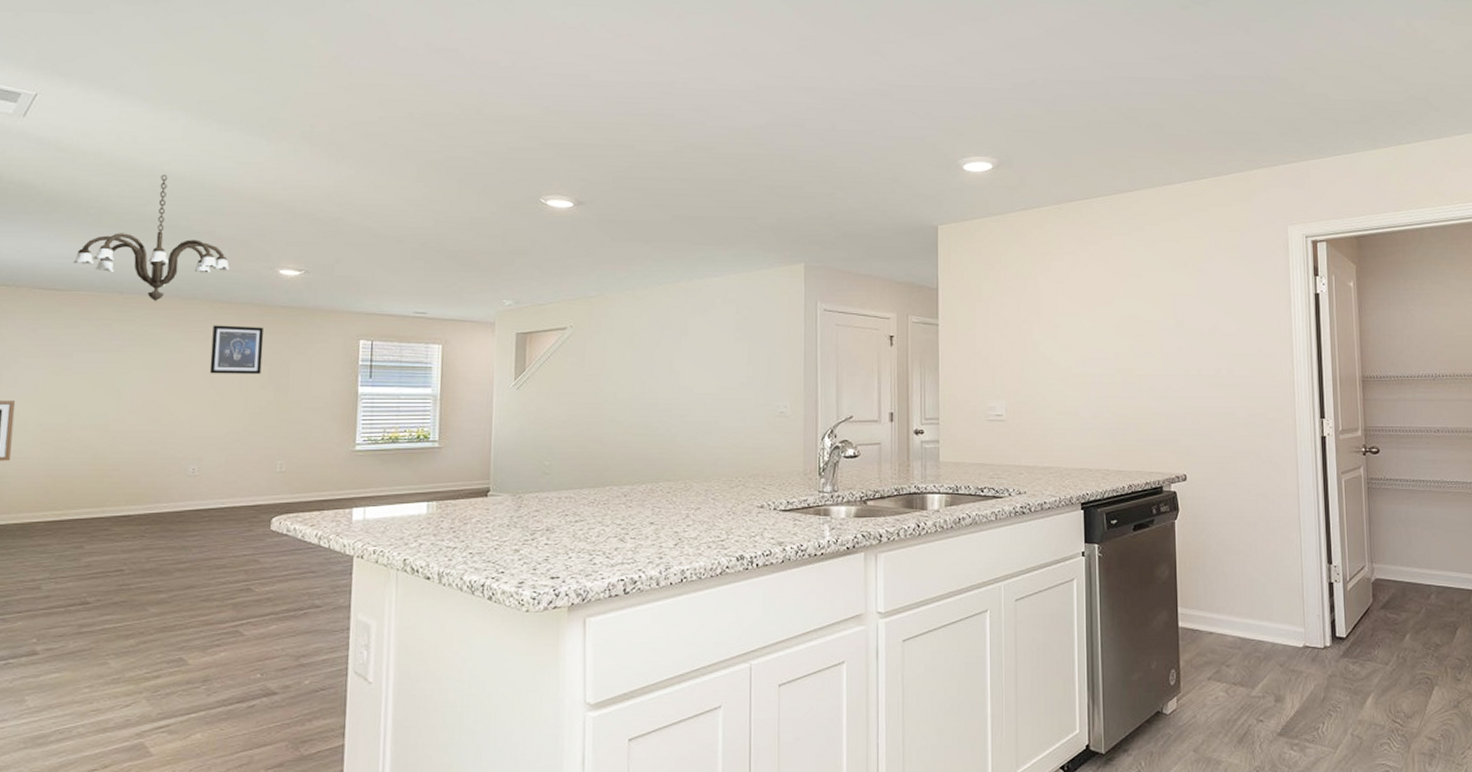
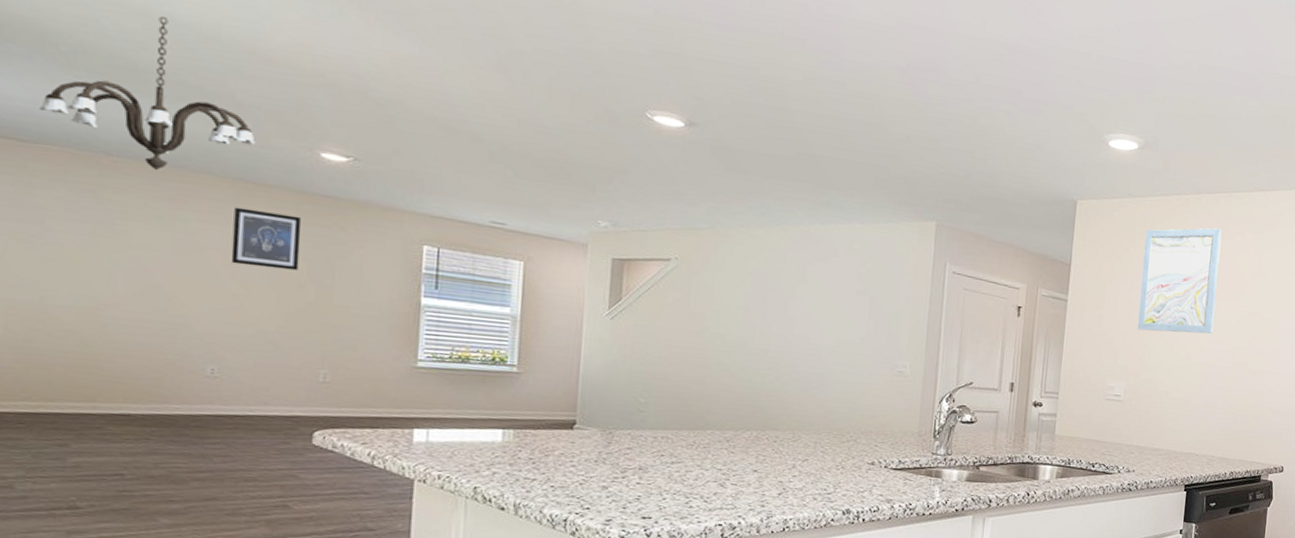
wall art: none [1010,235,1091,346] -> present [1137,228,1222,334]

